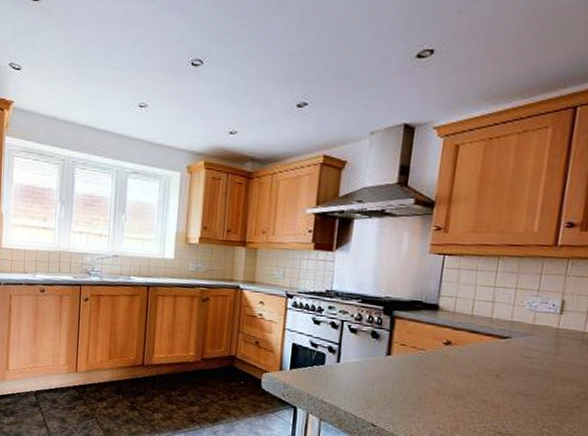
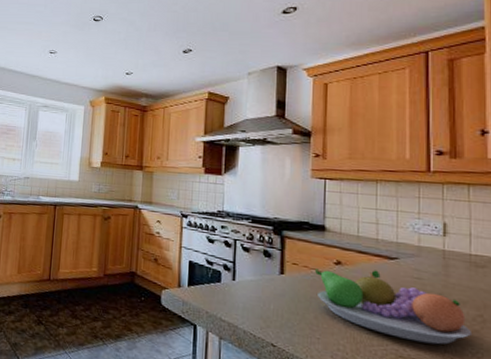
fruit bowl: none [423,349,573,421] -> present [315,269,473,345]

